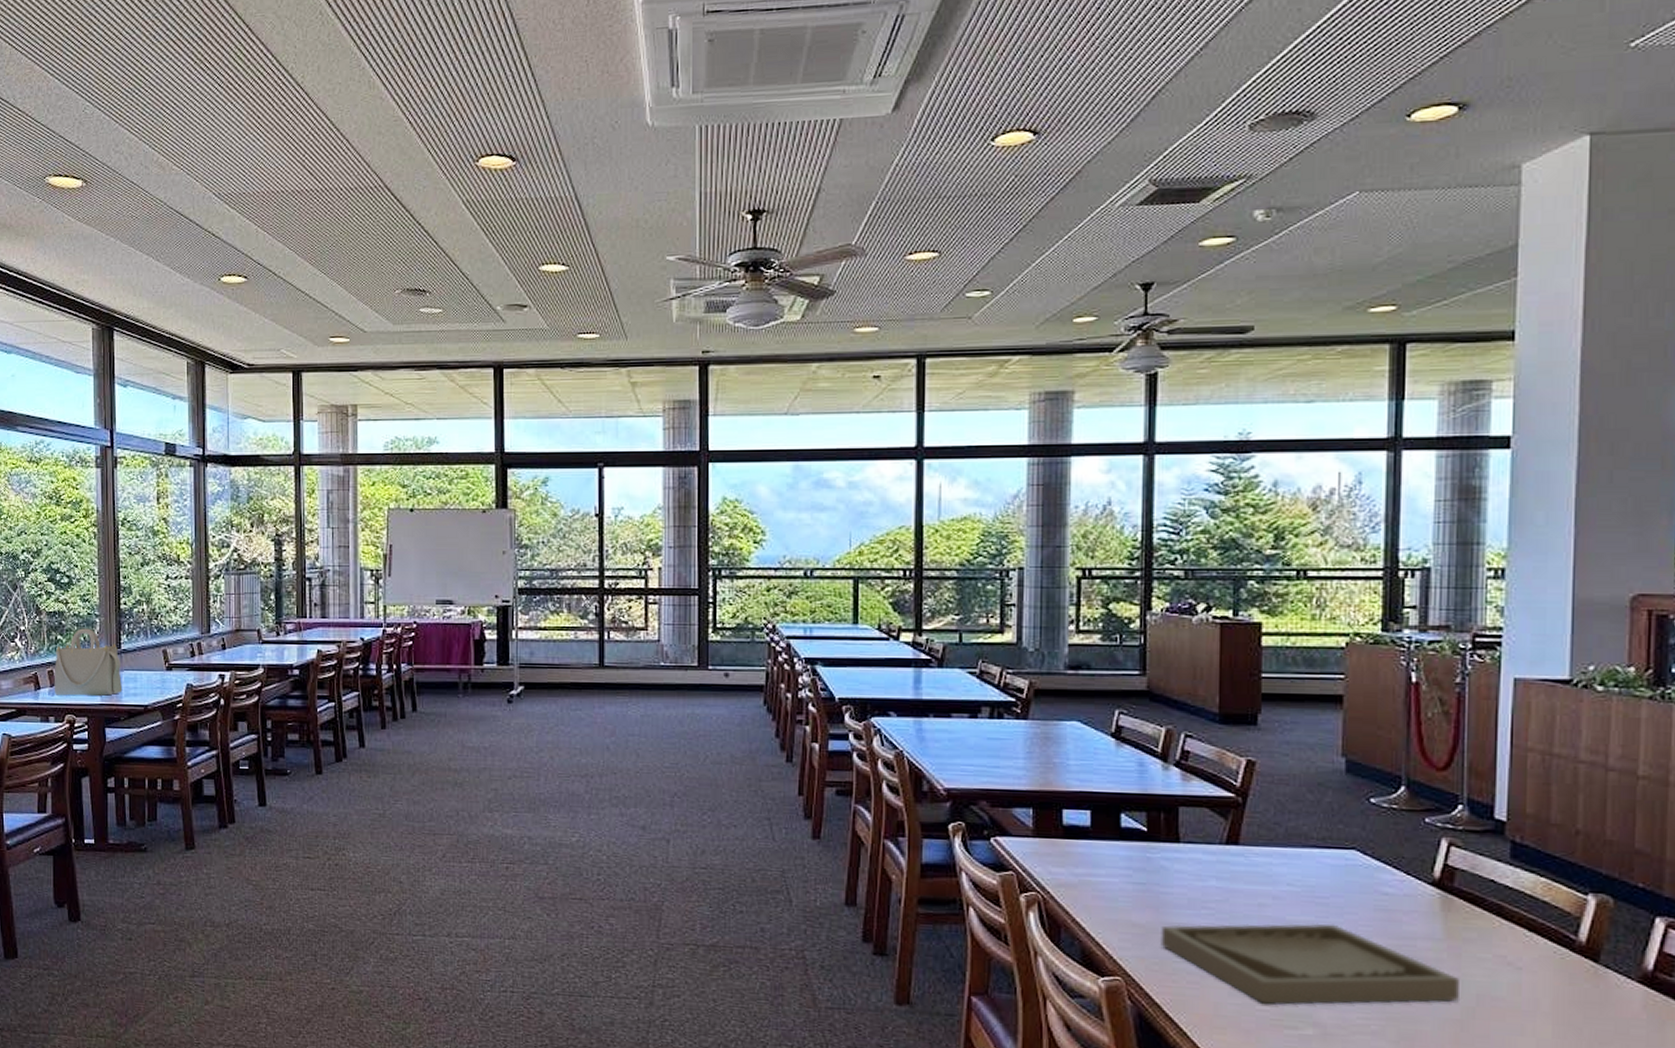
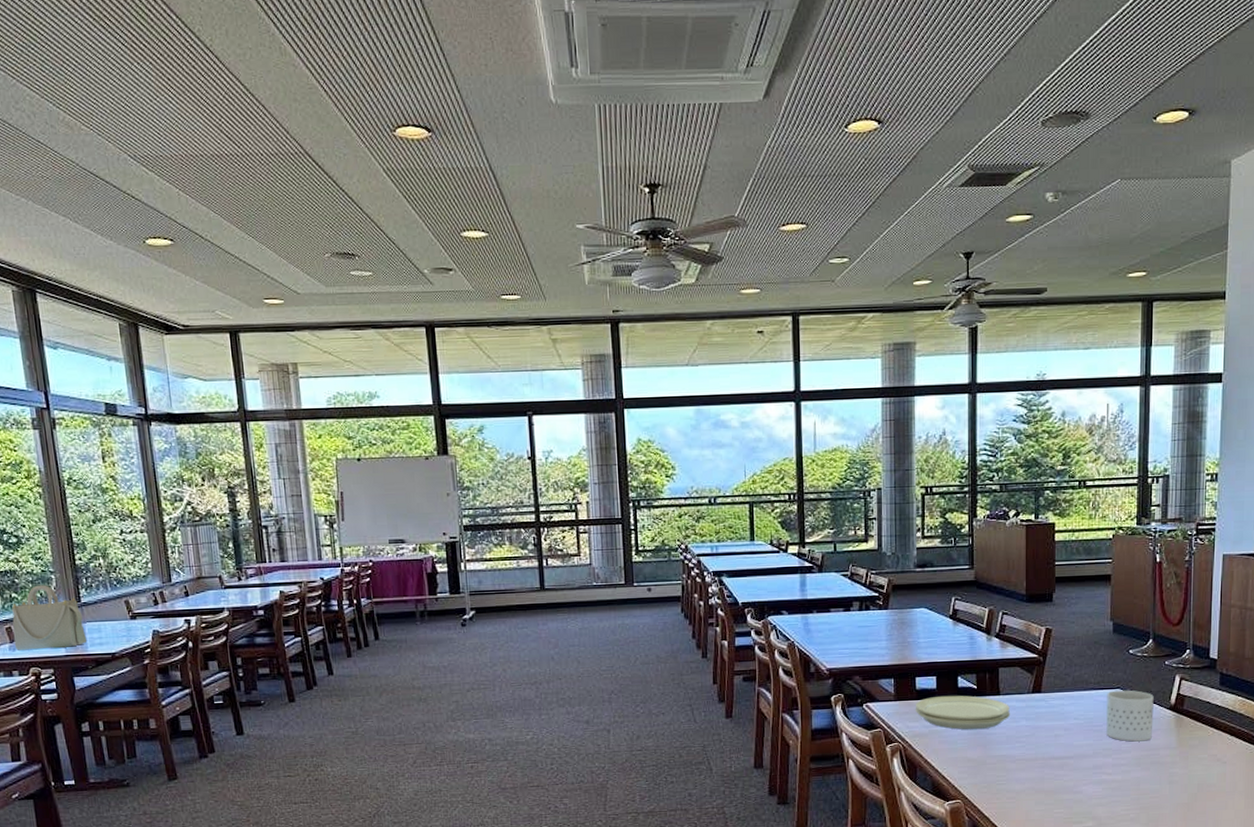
plate: none [1060,836,1195,886] -> present [915,695,1011,730]
tray: present [1161,923,1459,1005] -> none [988,744,1187,809]
mug: none [1335,851,1408,926] -> present [1106,690,1154,742]

